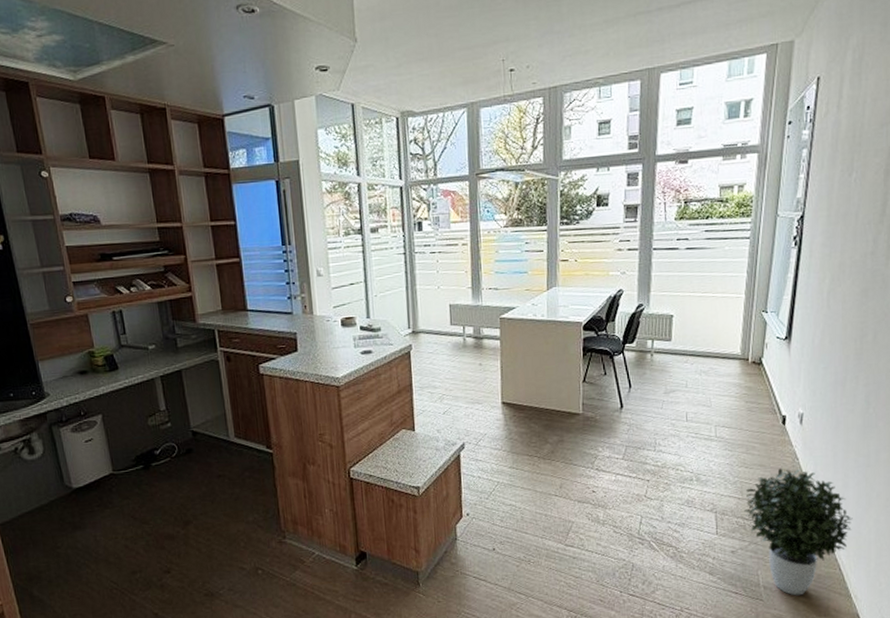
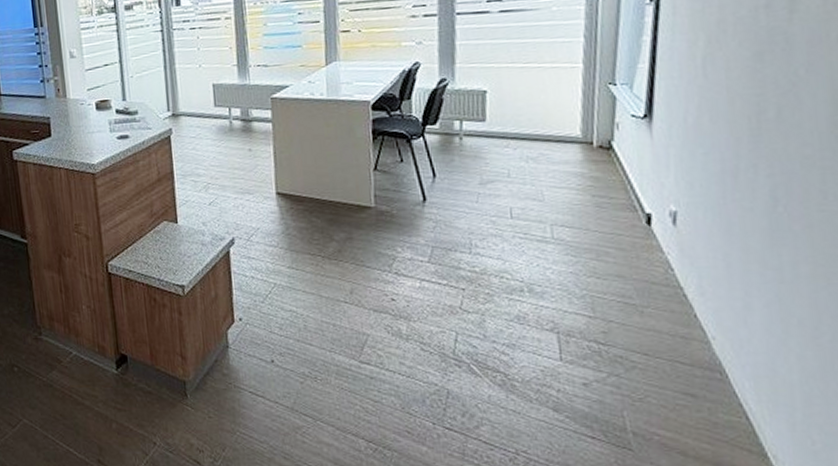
potted plant: present [744,468,853,596] -> none [598,281,763,449]

